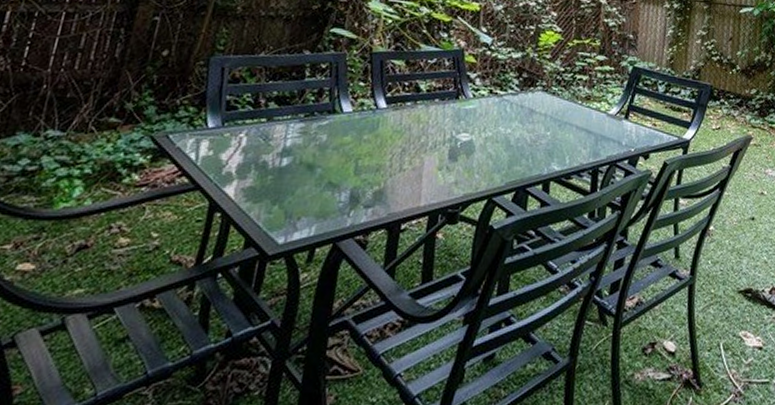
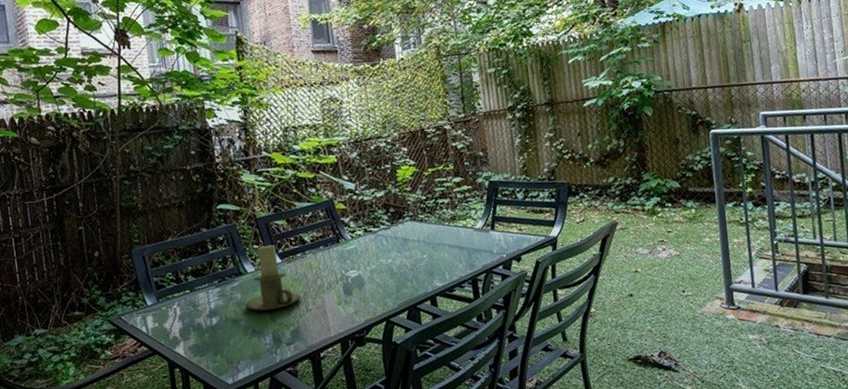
candle holder: none [327,85,398,162] -> present [244,245,301,311]

